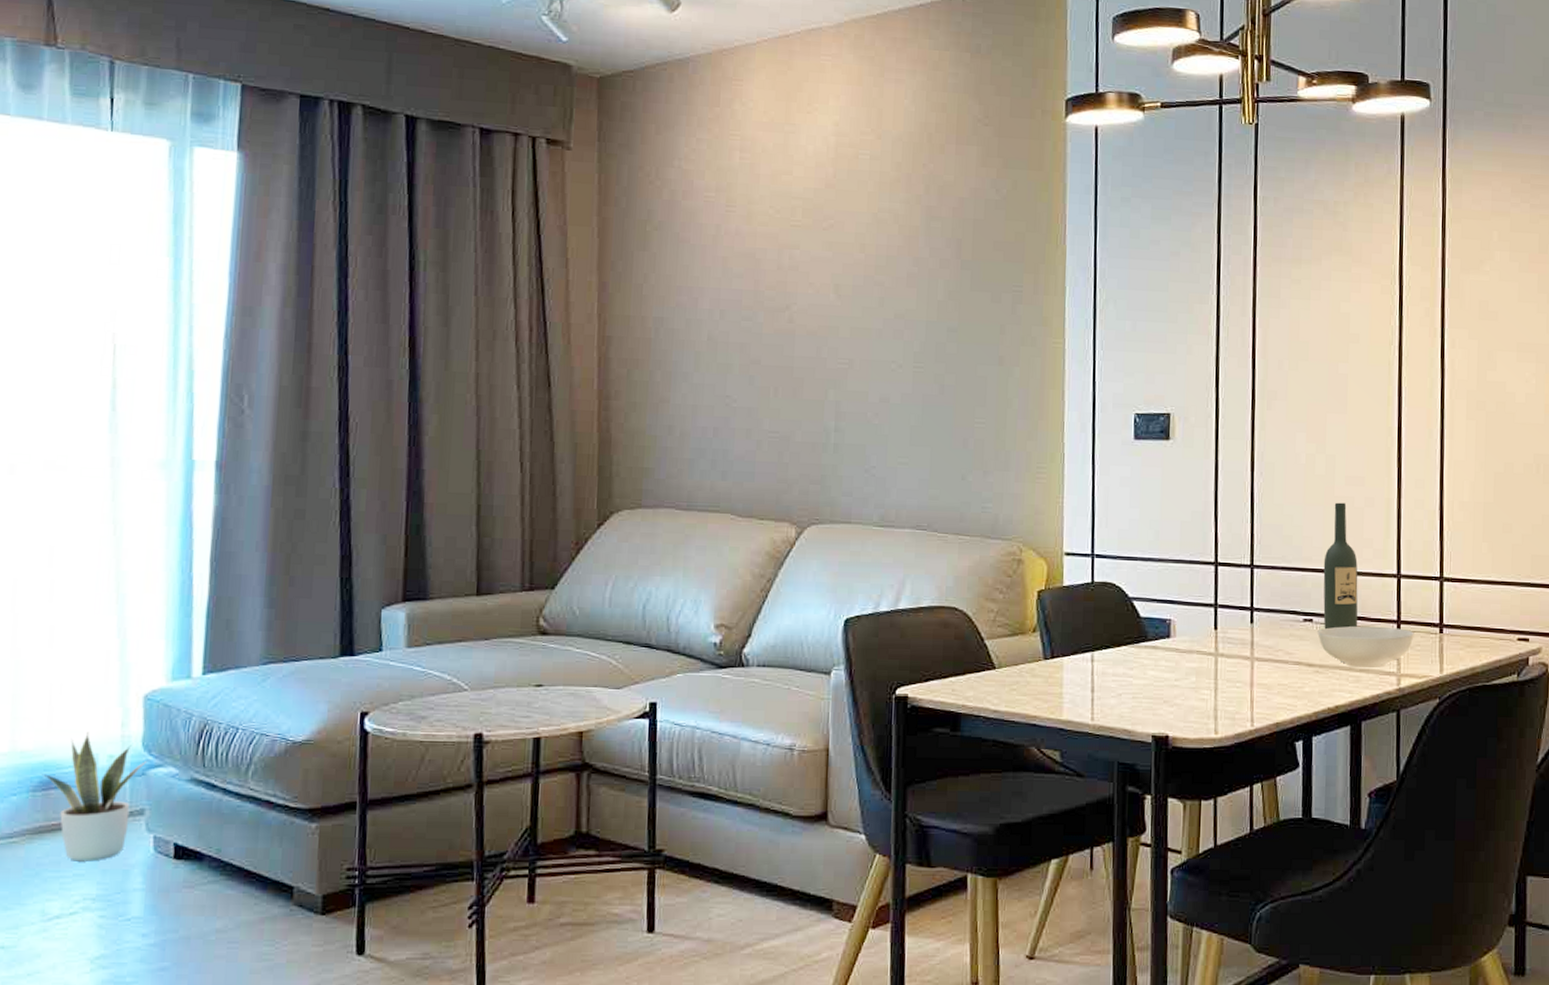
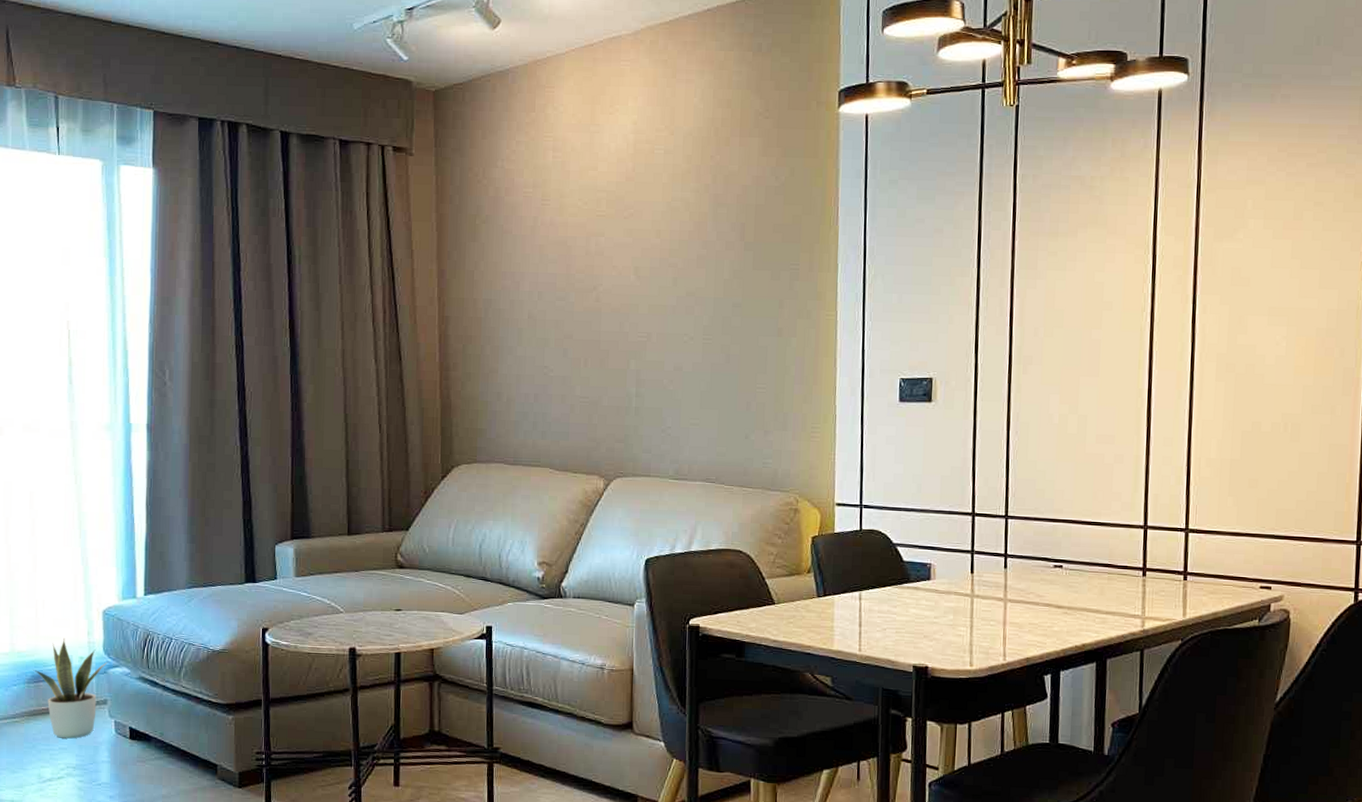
bowl: present [1317,626,1414,669] -> none [1067,572,1159,611]
wine bottle: present [1323,502,1358,630] -> none [1072,459,1106,575]

